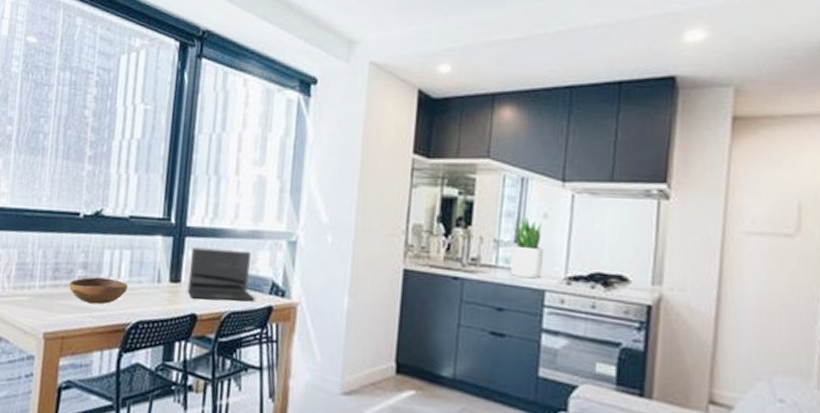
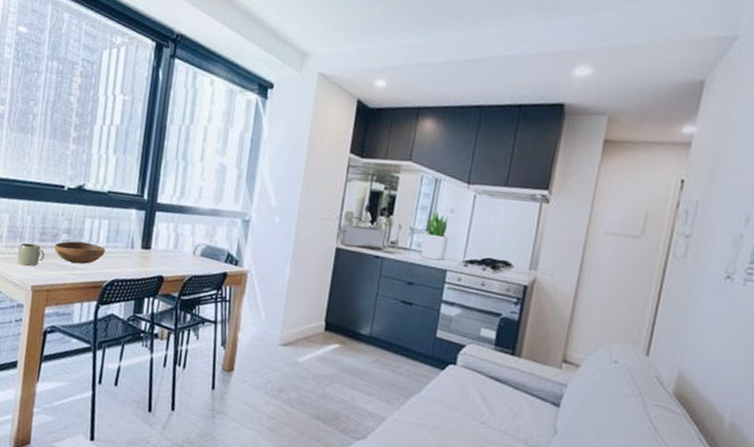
mug: none [27,282,58,309] -> present [17,243,45,266]
laptop: present [187,247,256,302] -> none [156,220,213,268]
toaster: none [407,239,464,269] -> present [339,224,385,250]

